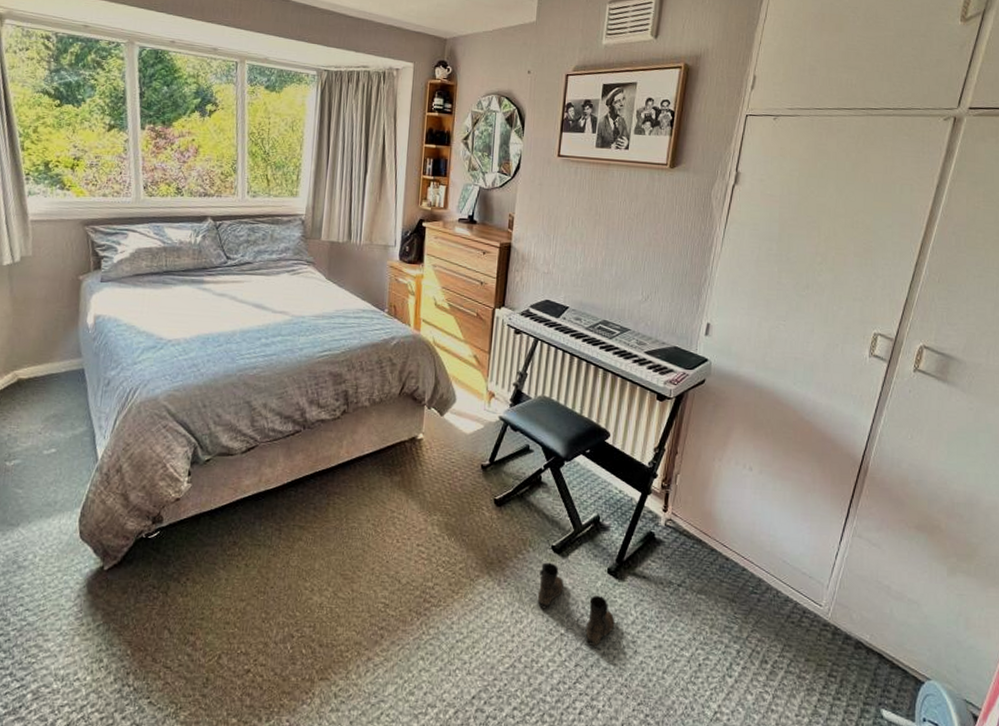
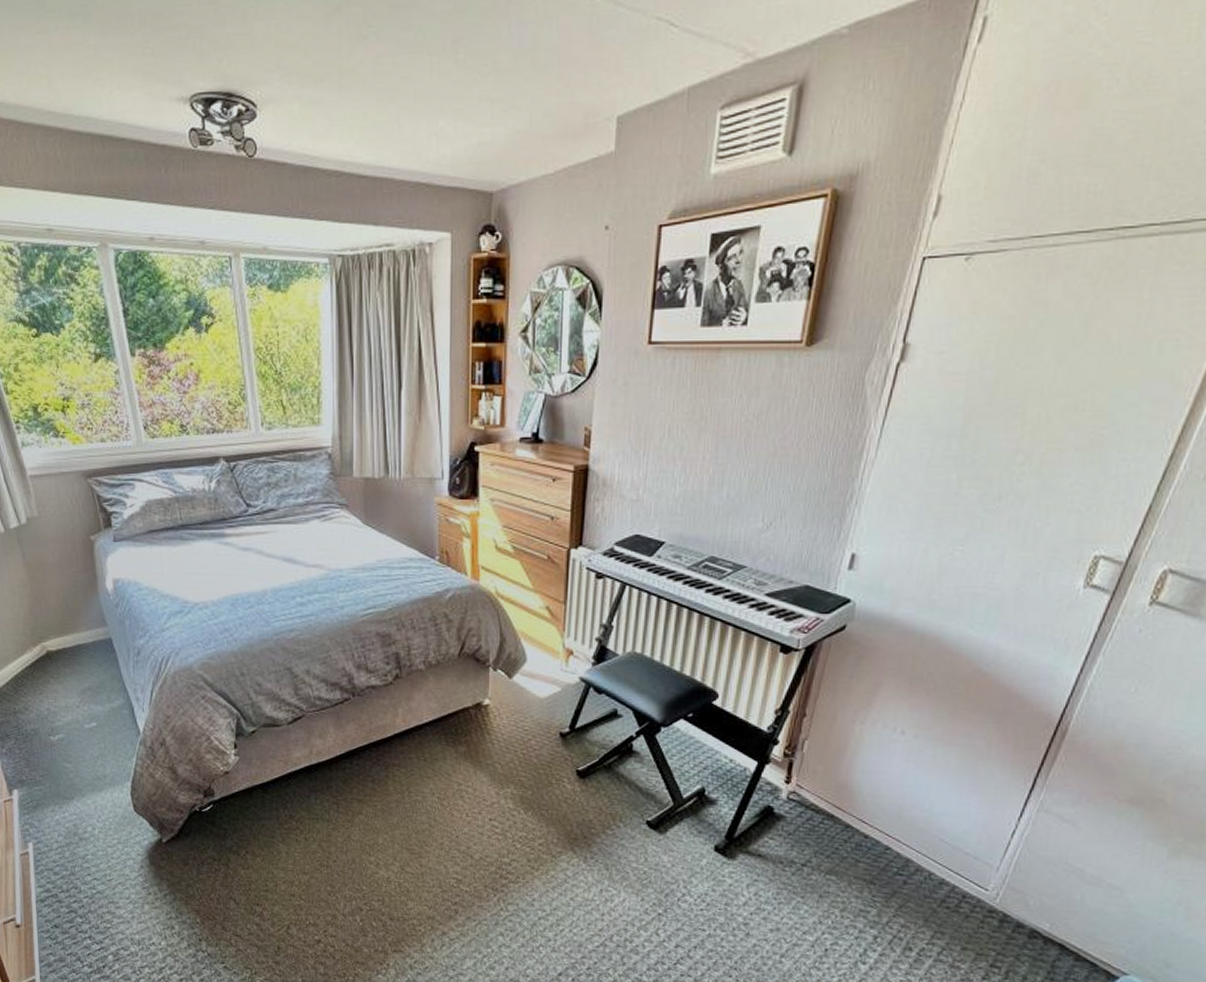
boots: present [537,562,615,646] -> none [630,838,723,927]

